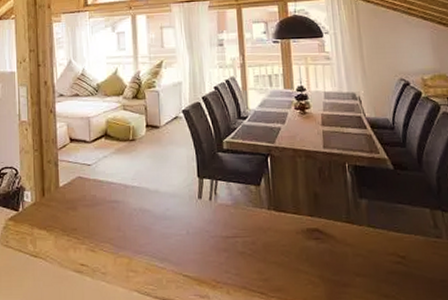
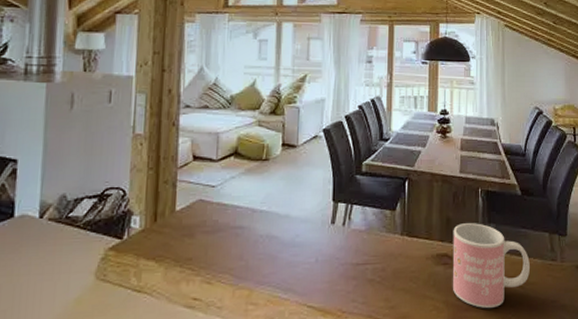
mug: none [322,198,412,286] -> present [452,223,530,309]

